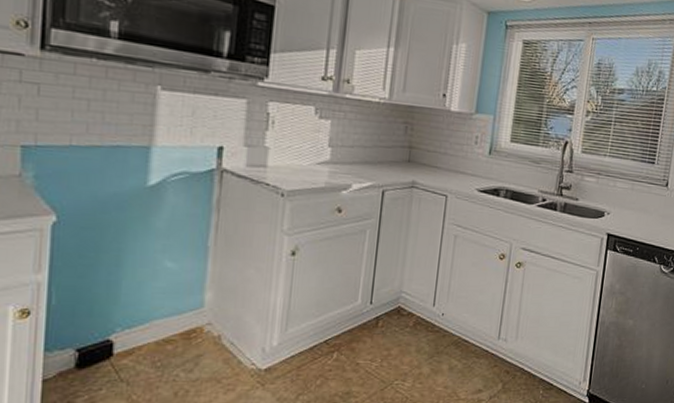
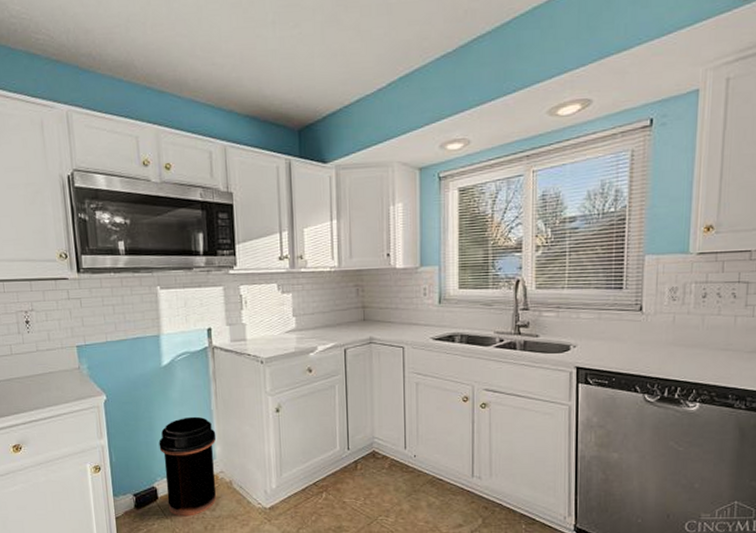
trash can: none [125,252,210,379] -> present [158,416,217,517]

